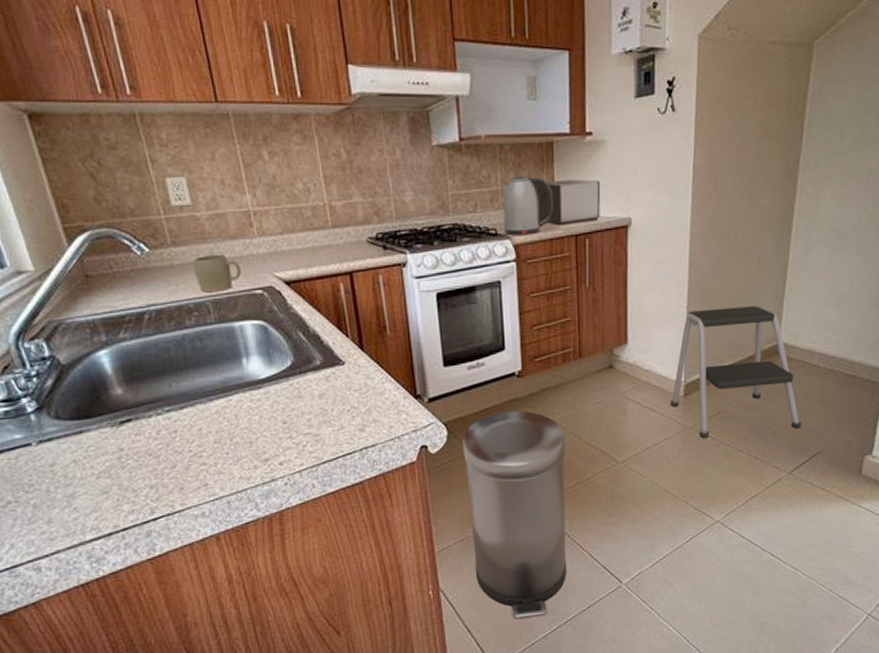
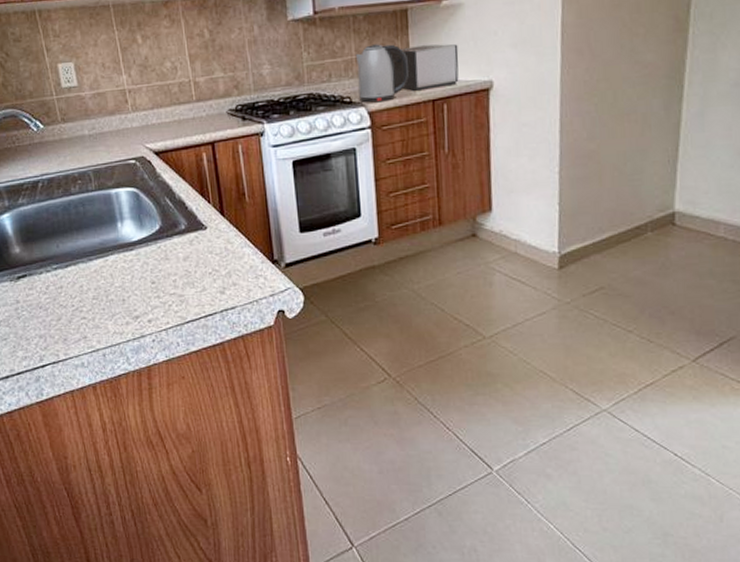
mug: present [193,254,241,293] -> none [79,128,118,163]
pedal bin: present [463,411,567,620] -> none [319,278,430,497]
step stool: present [671,306,802,439] -> none [543,170,708,316]

